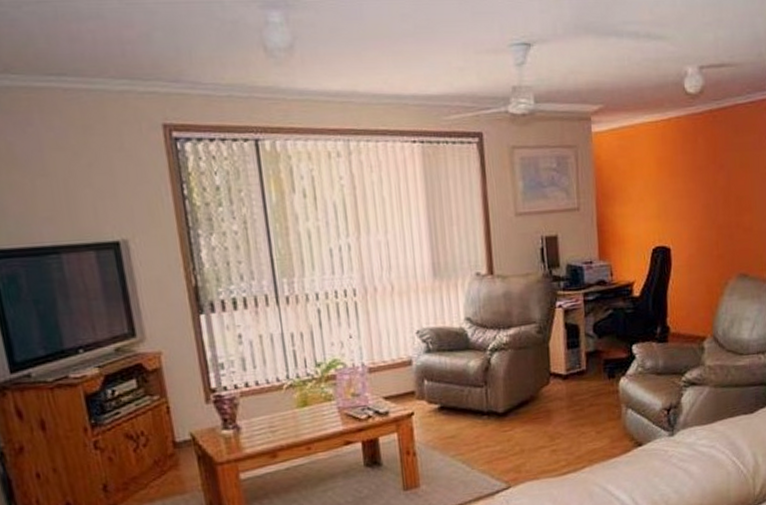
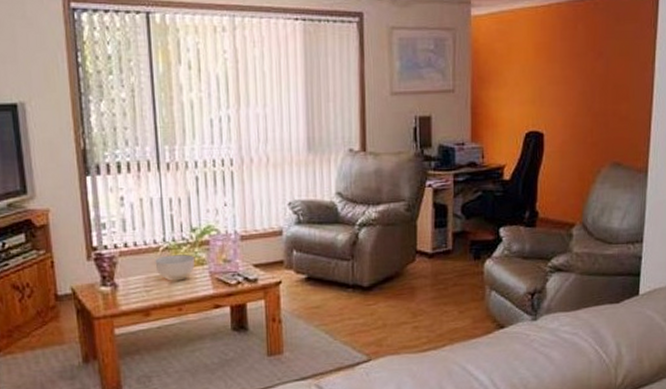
bowl: none [279,391,322,420] -> present [155,254,195,281]

